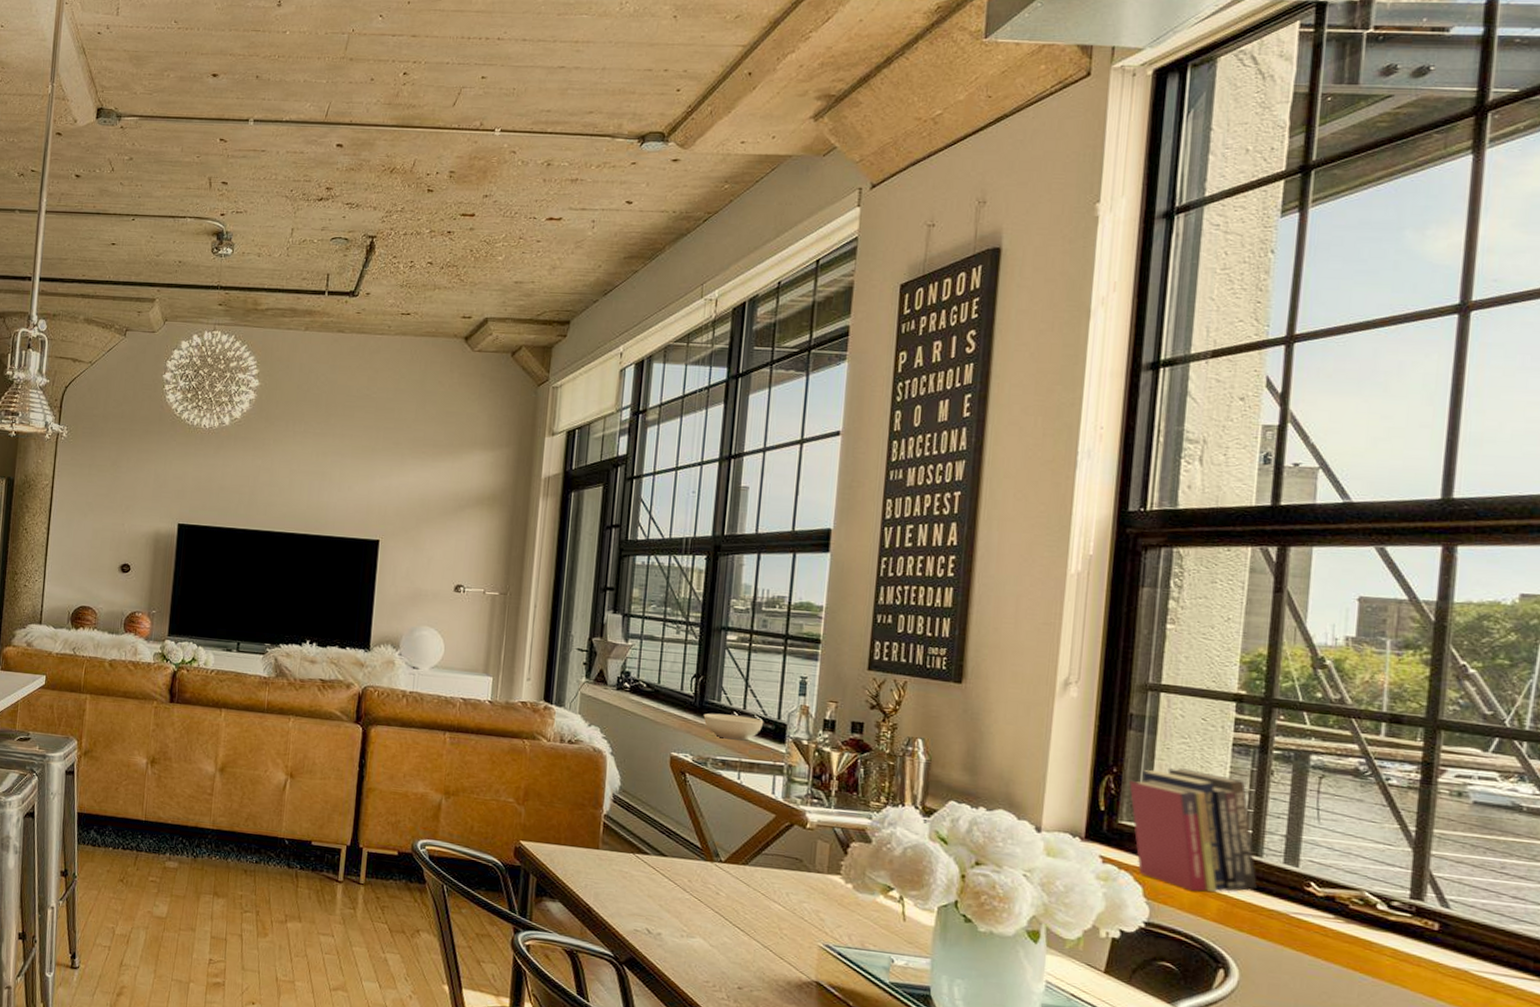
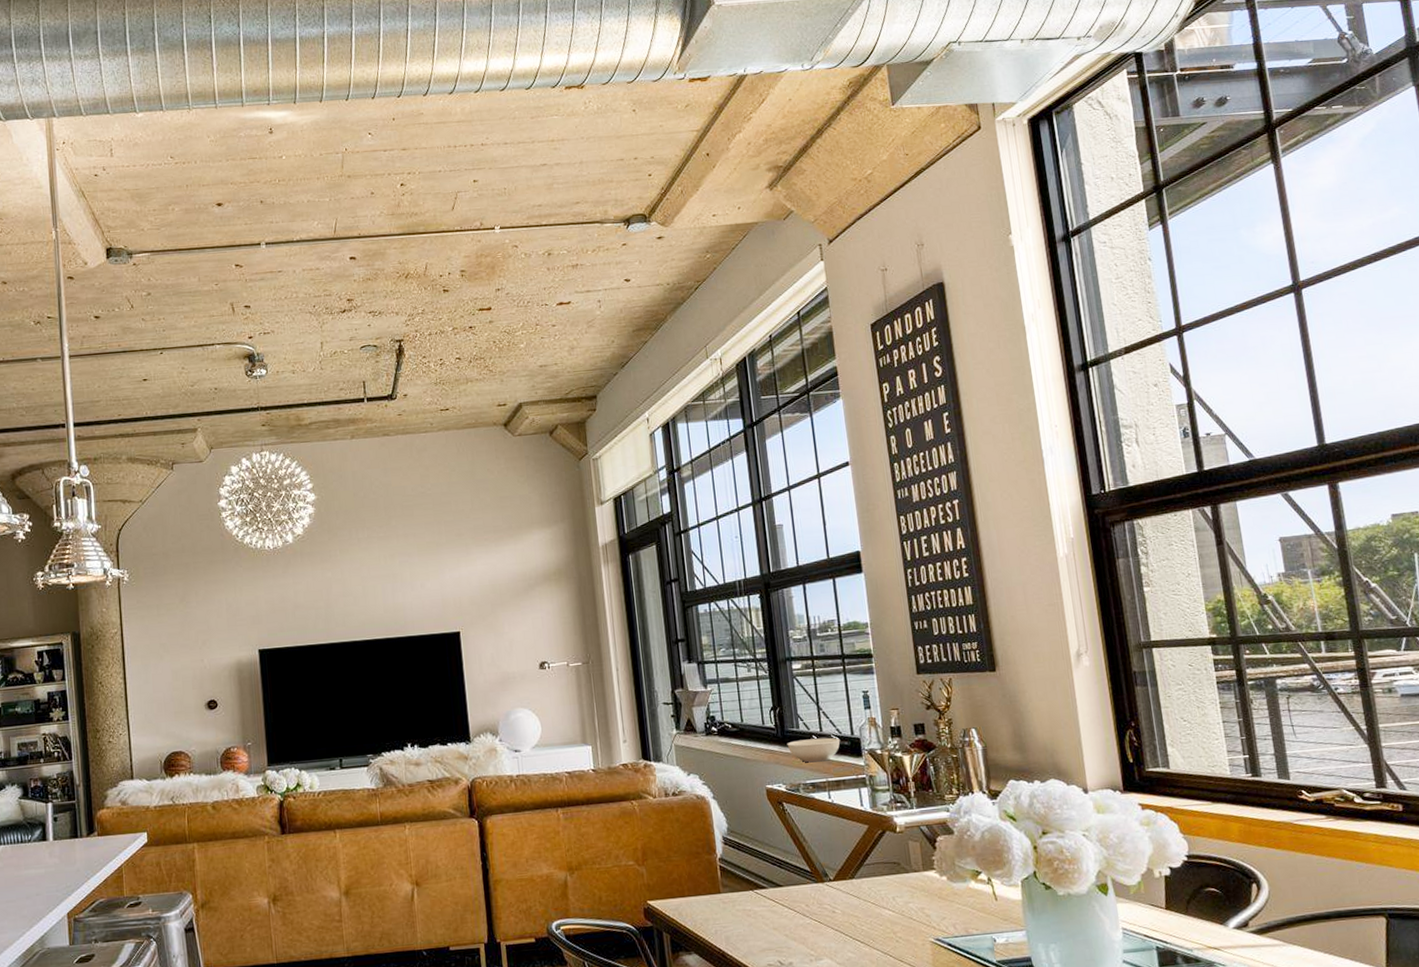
books: present [1129,768,1257,892] -> none [1146,711,1263,819]

